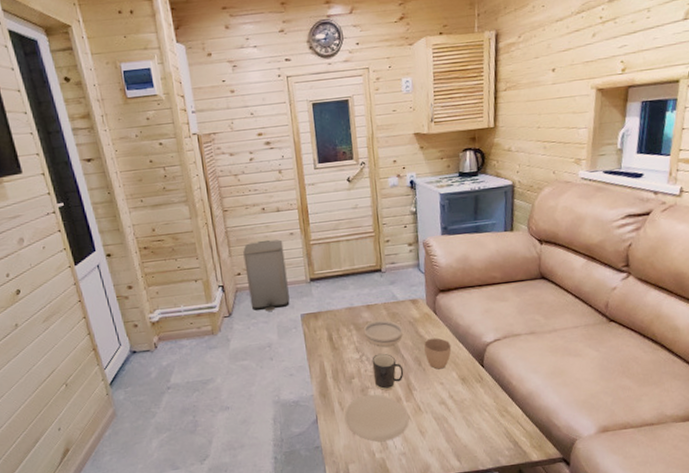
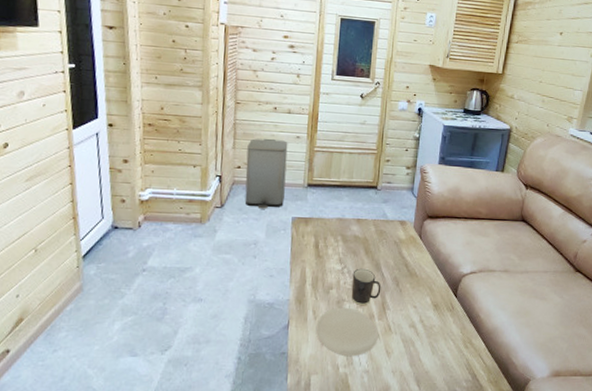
bowl: present [363,319,403,347] -> none [349,235,388,262]
cup: present [424,338,452,370] -> none [404,261,430,293]

